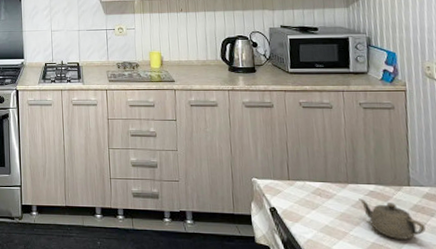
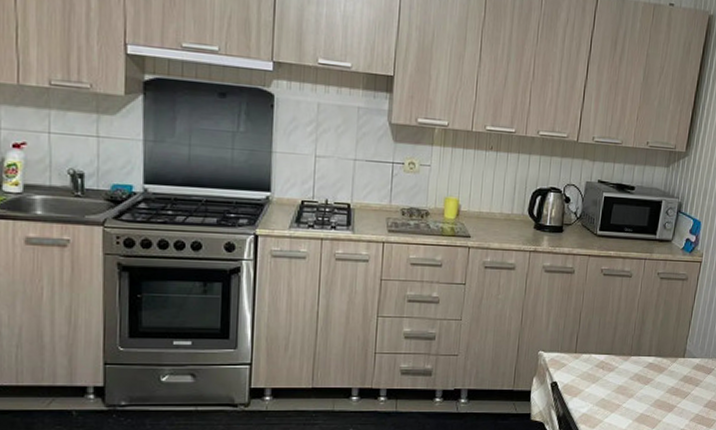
teapot: present [358,198,426,240] -> none [637,370,689,409]

